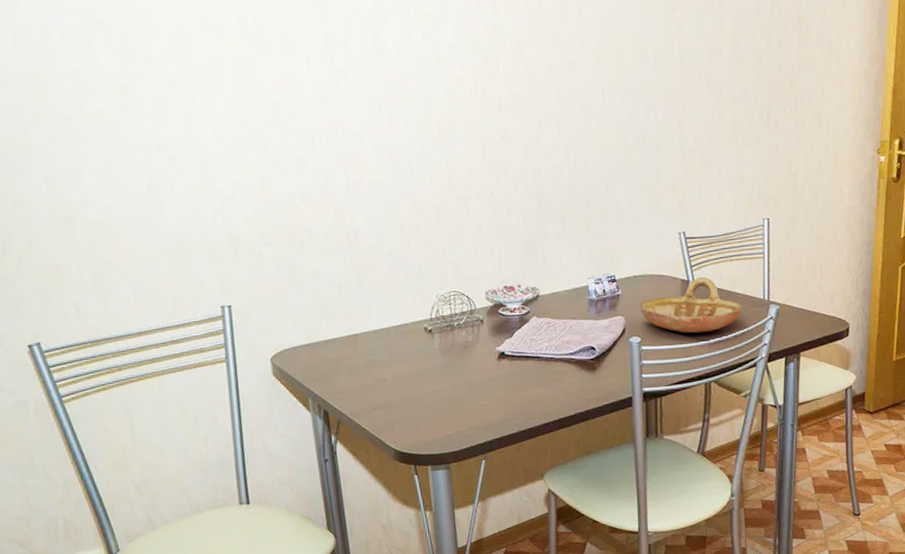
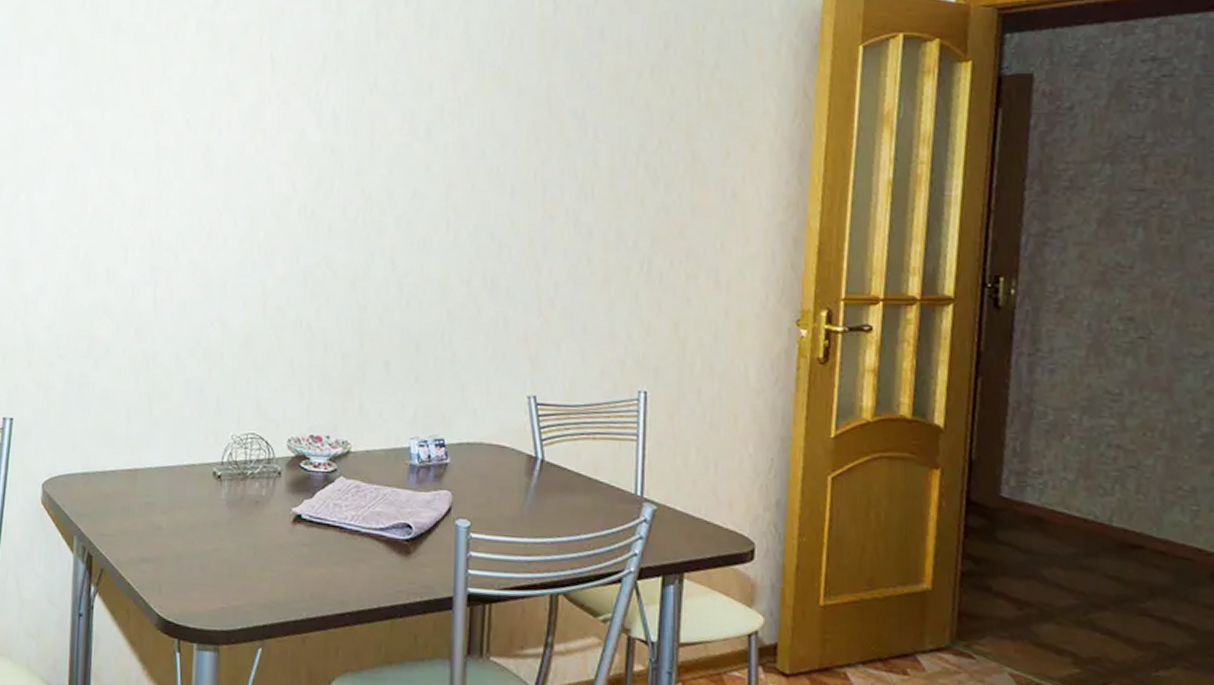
ceramic bowl: present [639,276,742,333] -> none [471,454,606,527]

